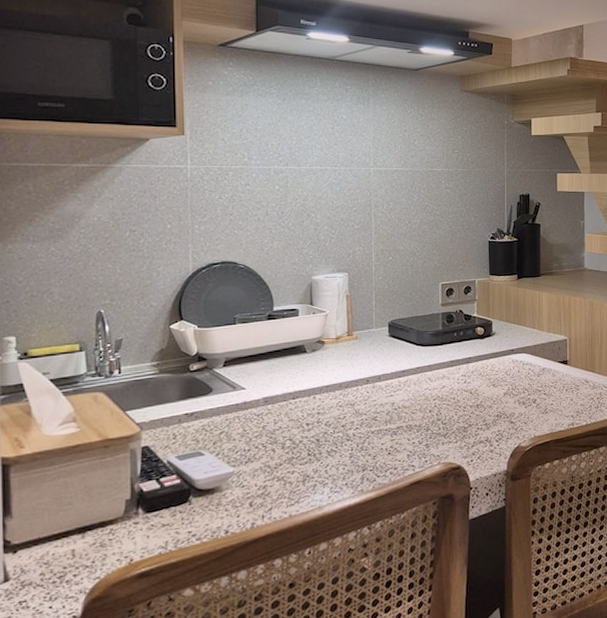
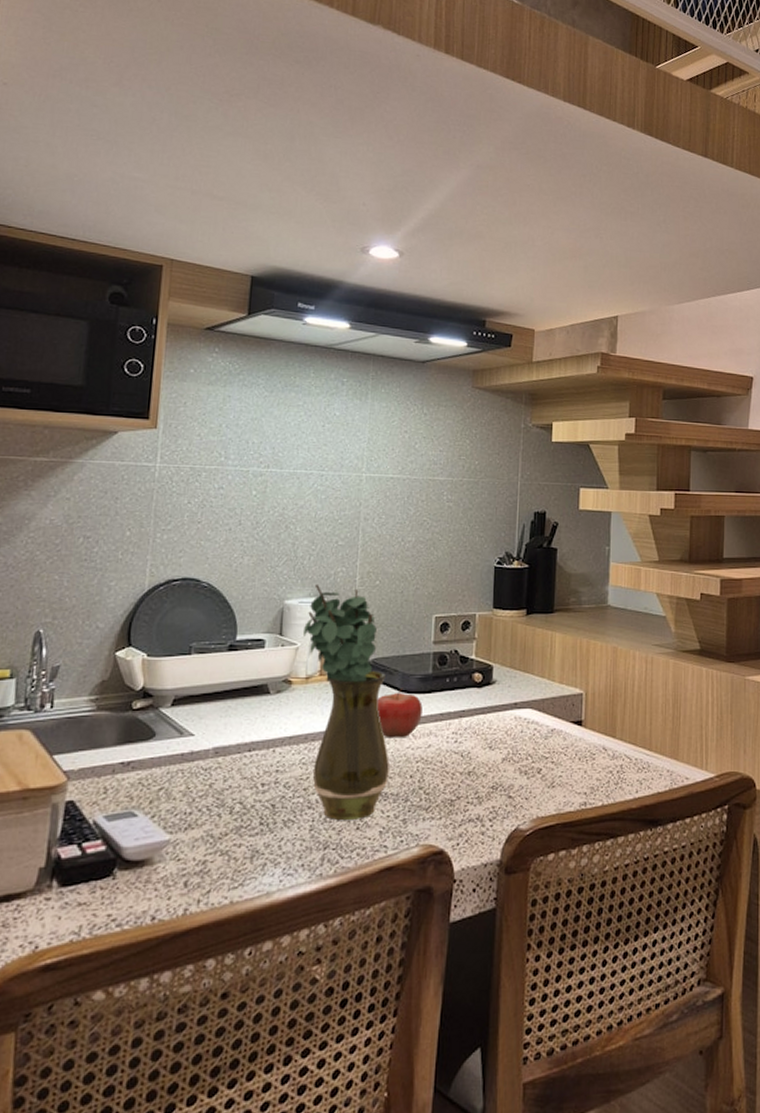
vase: none [331,262,412,448] -> present [304,585,390,820]
fruit: none [397,342,436,383] -> present [377,688,423,739]

